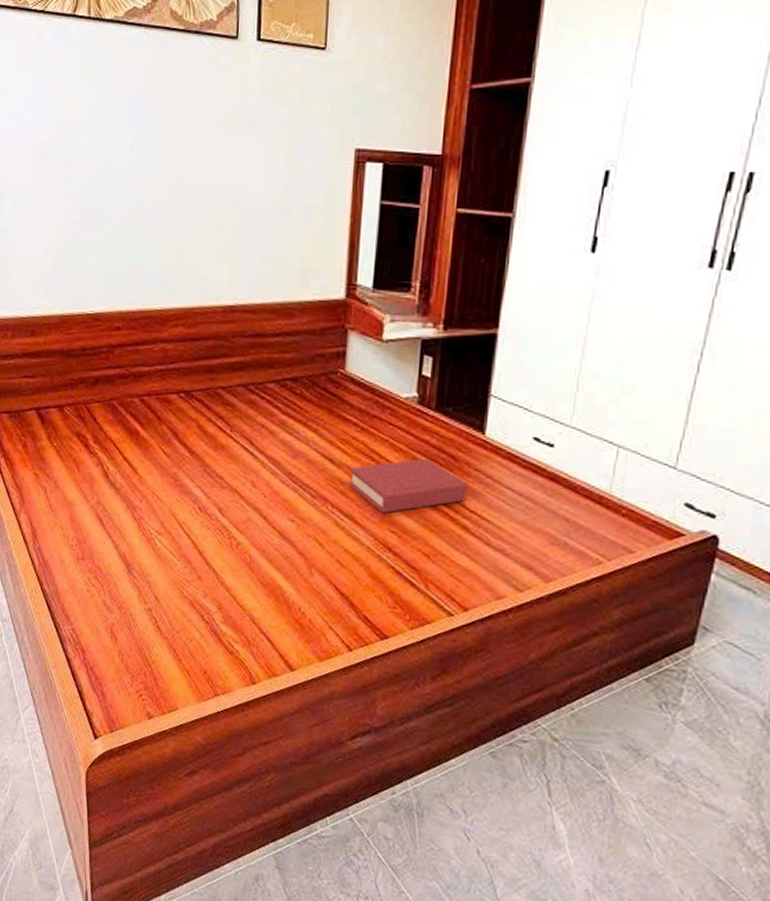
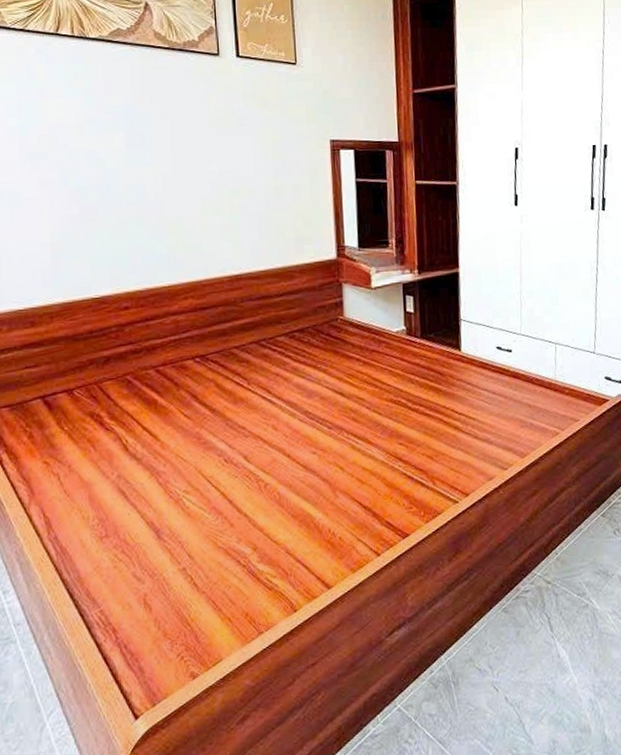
hardback book: present [349,458,467,514] -> none [358,378,454,431]

